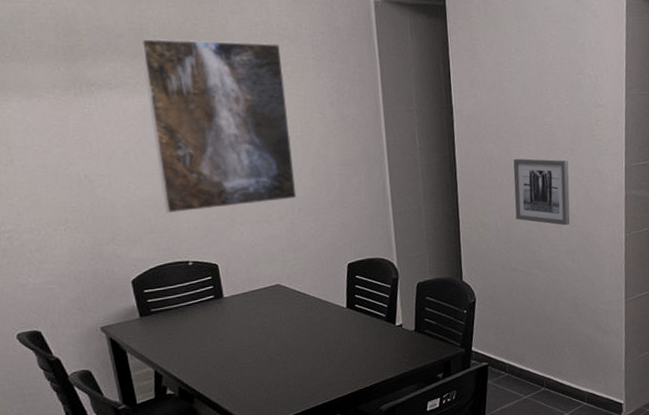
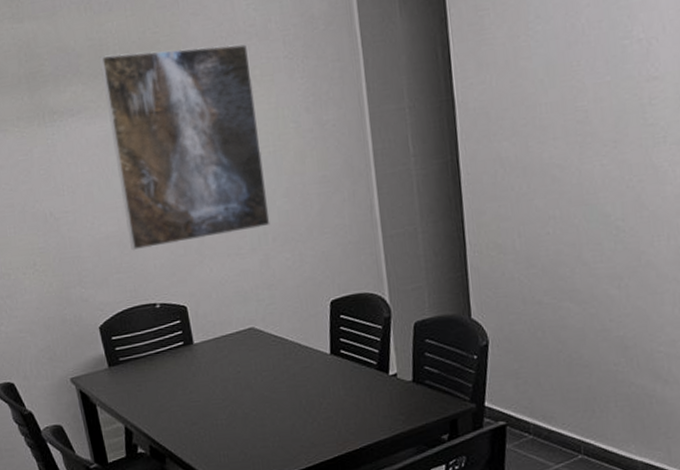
wall art: present [513,158,570,226] -> none [535,155,615,243]

